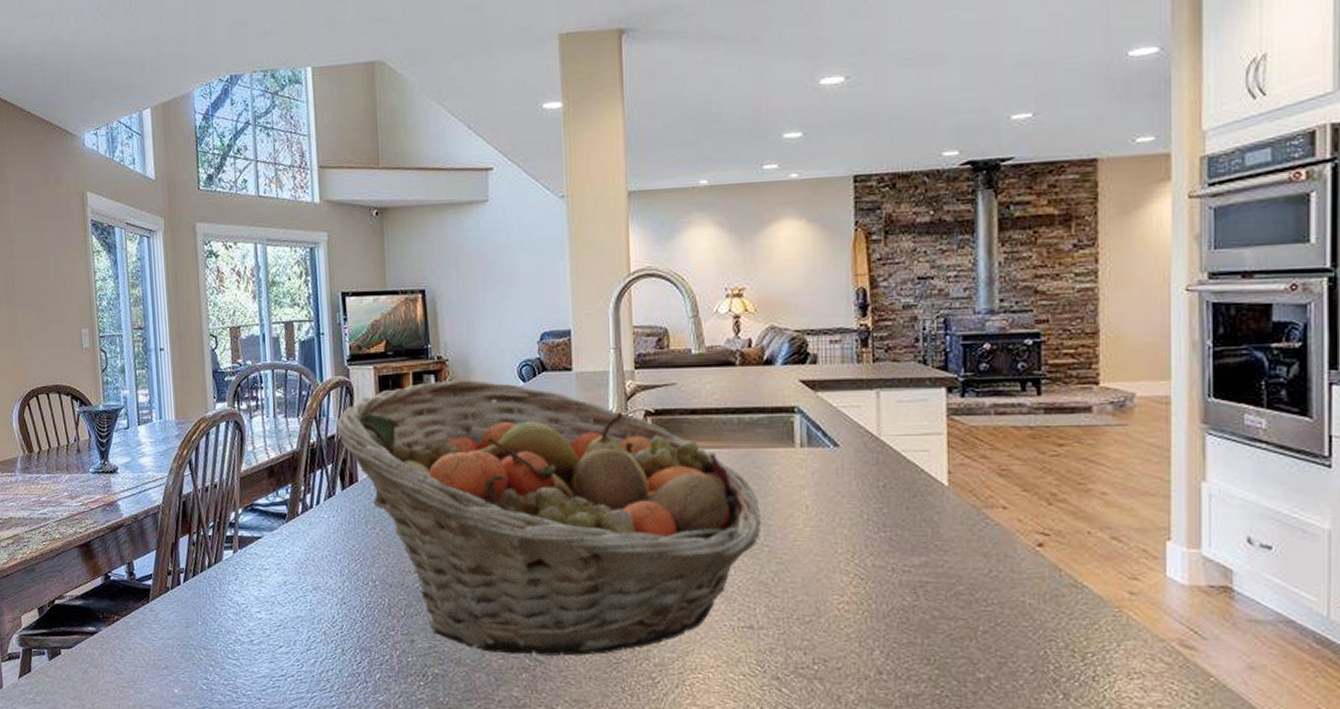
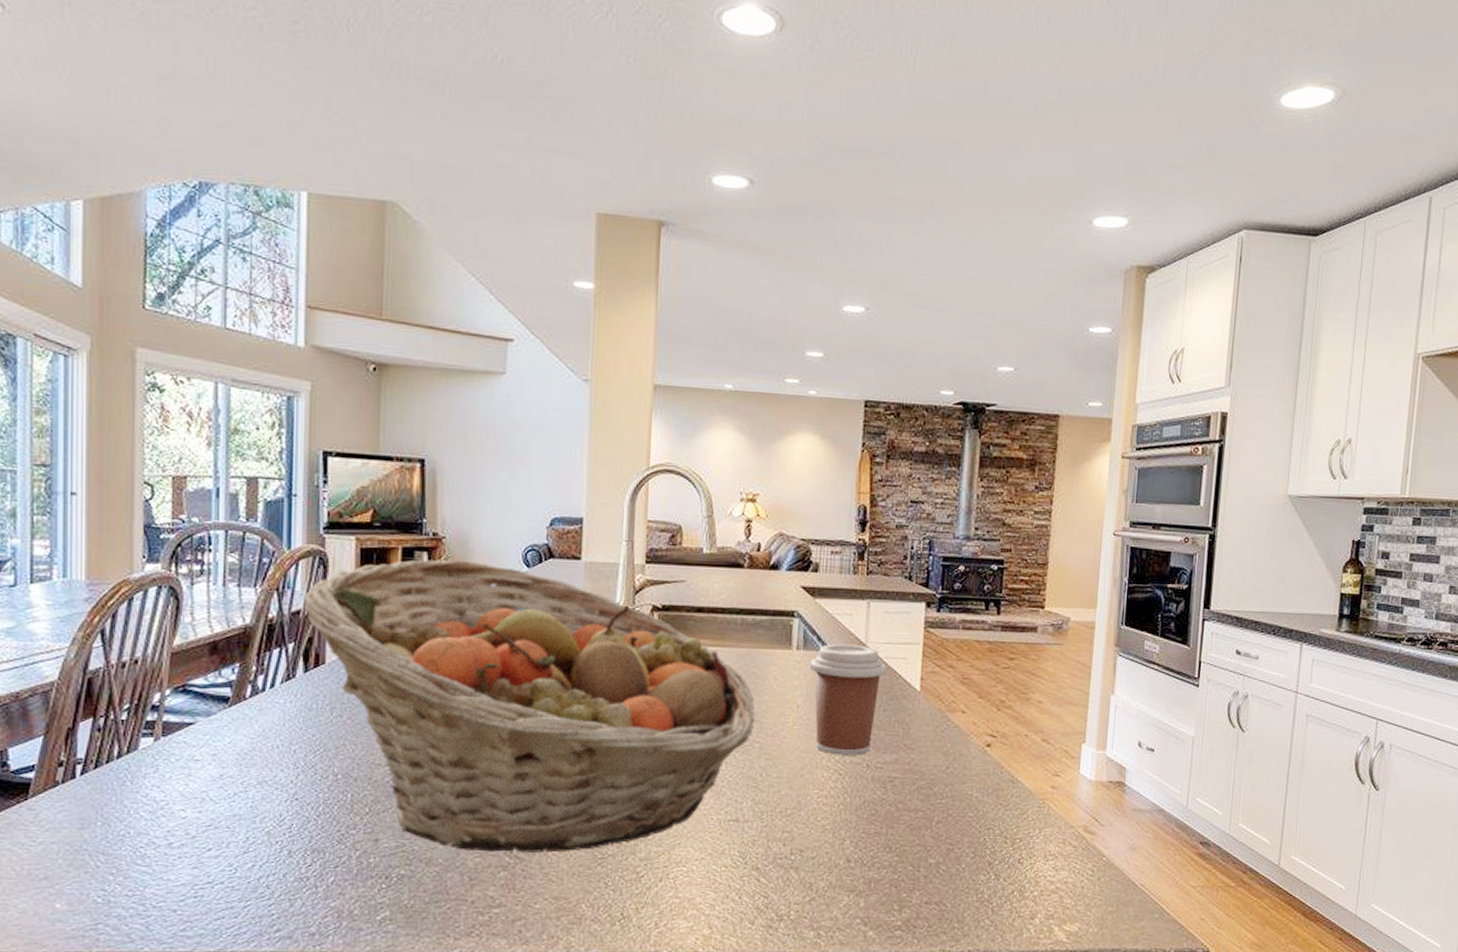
coffee cup: none [816,438,906,558] -> present [809,643,887,756]

